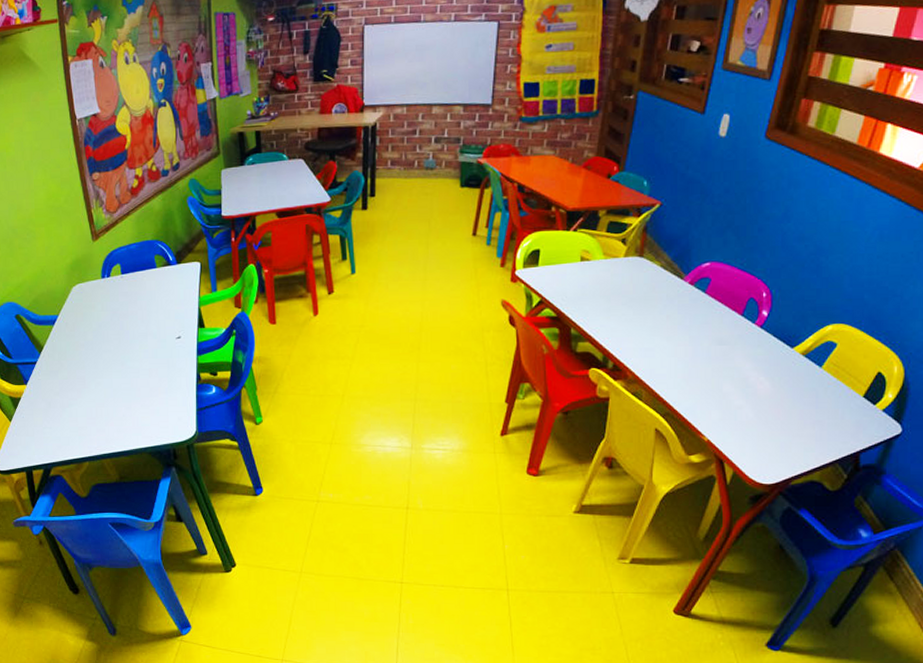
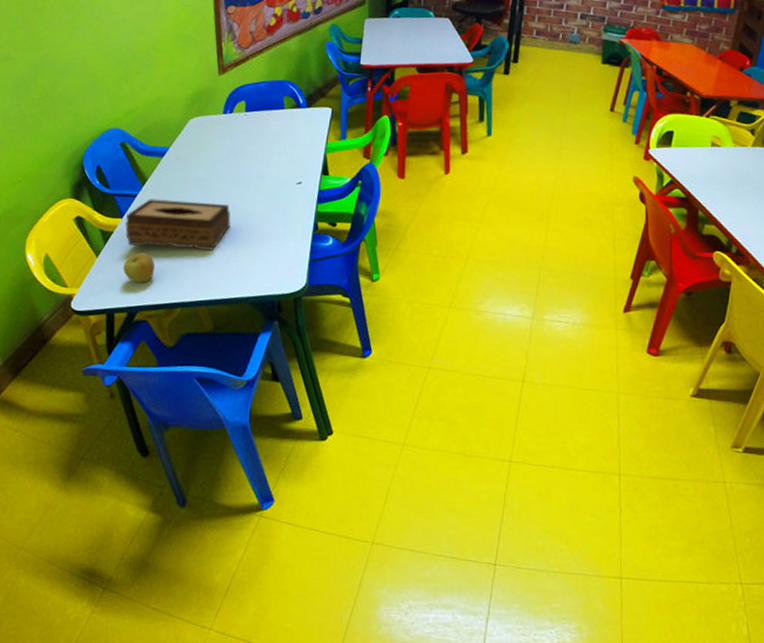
tissue box: none [30,363,122,408] -> present [125,199,231,251]
apple: none [34,414,62,442] -> present [123,252,156,284]

